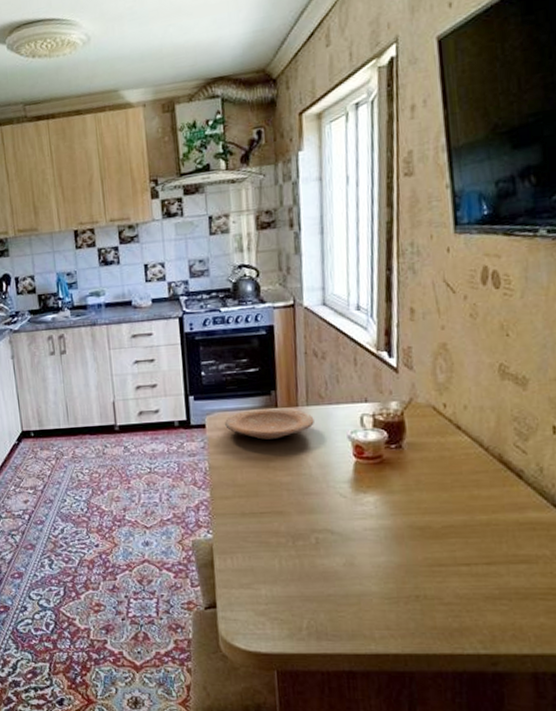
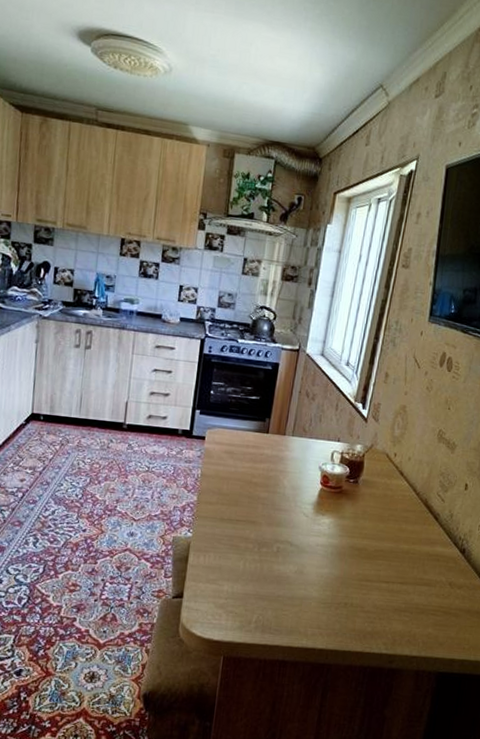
plate: present [224,407,314,440] -> none [221,431,296,460]

